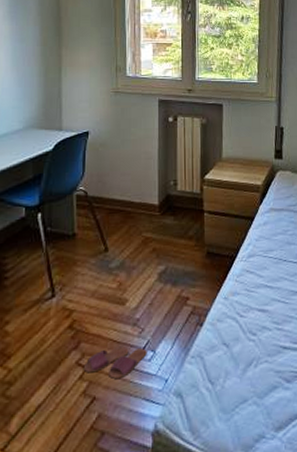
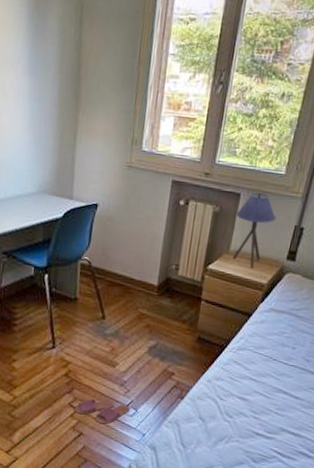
table lamp: none [222,102,258,172] -> present [232,192,277,269]

